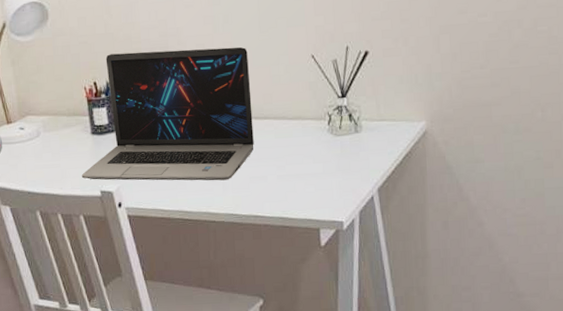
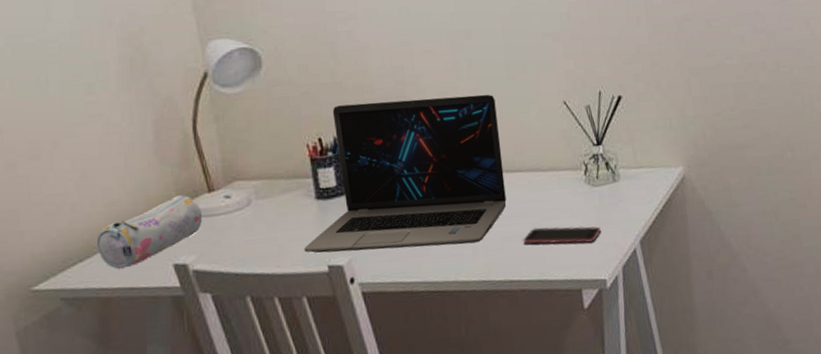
smartphone: none [268,170,341,187] -> present [523,226,601,244]

